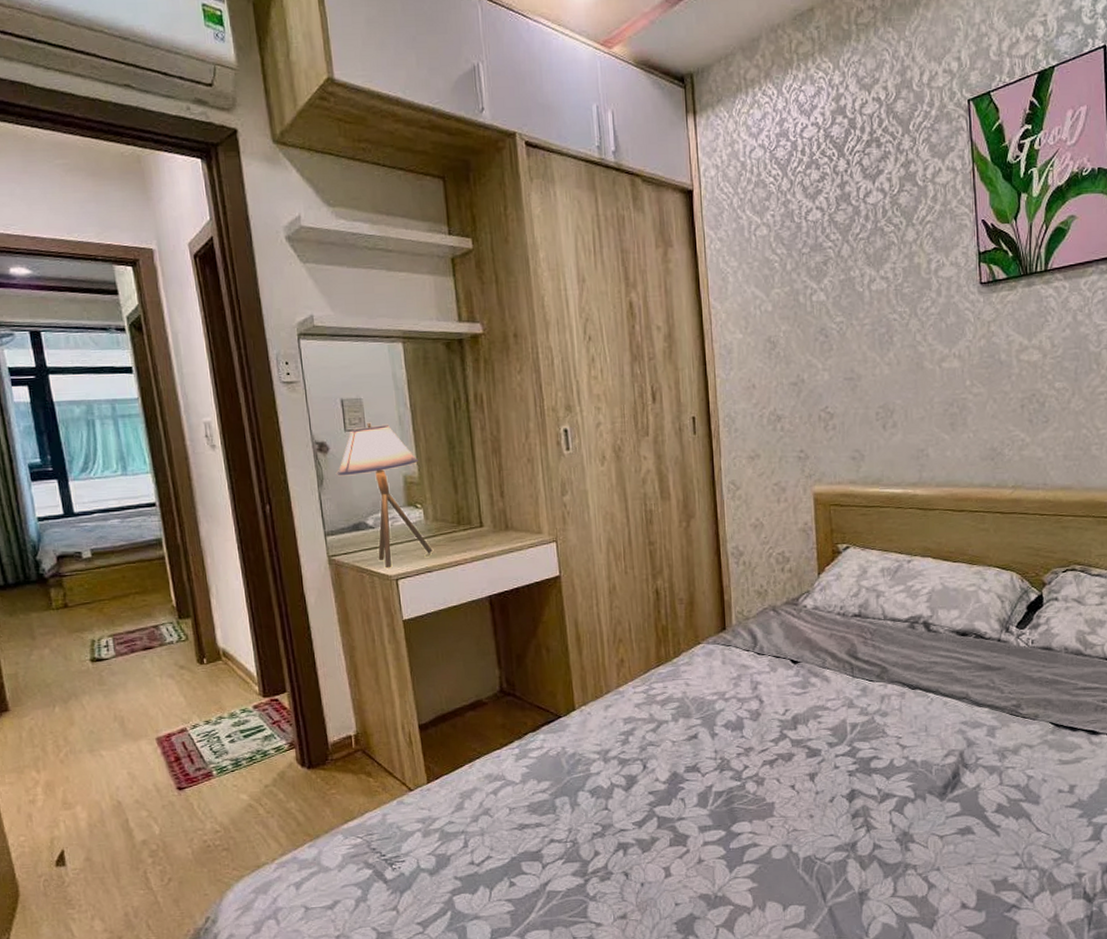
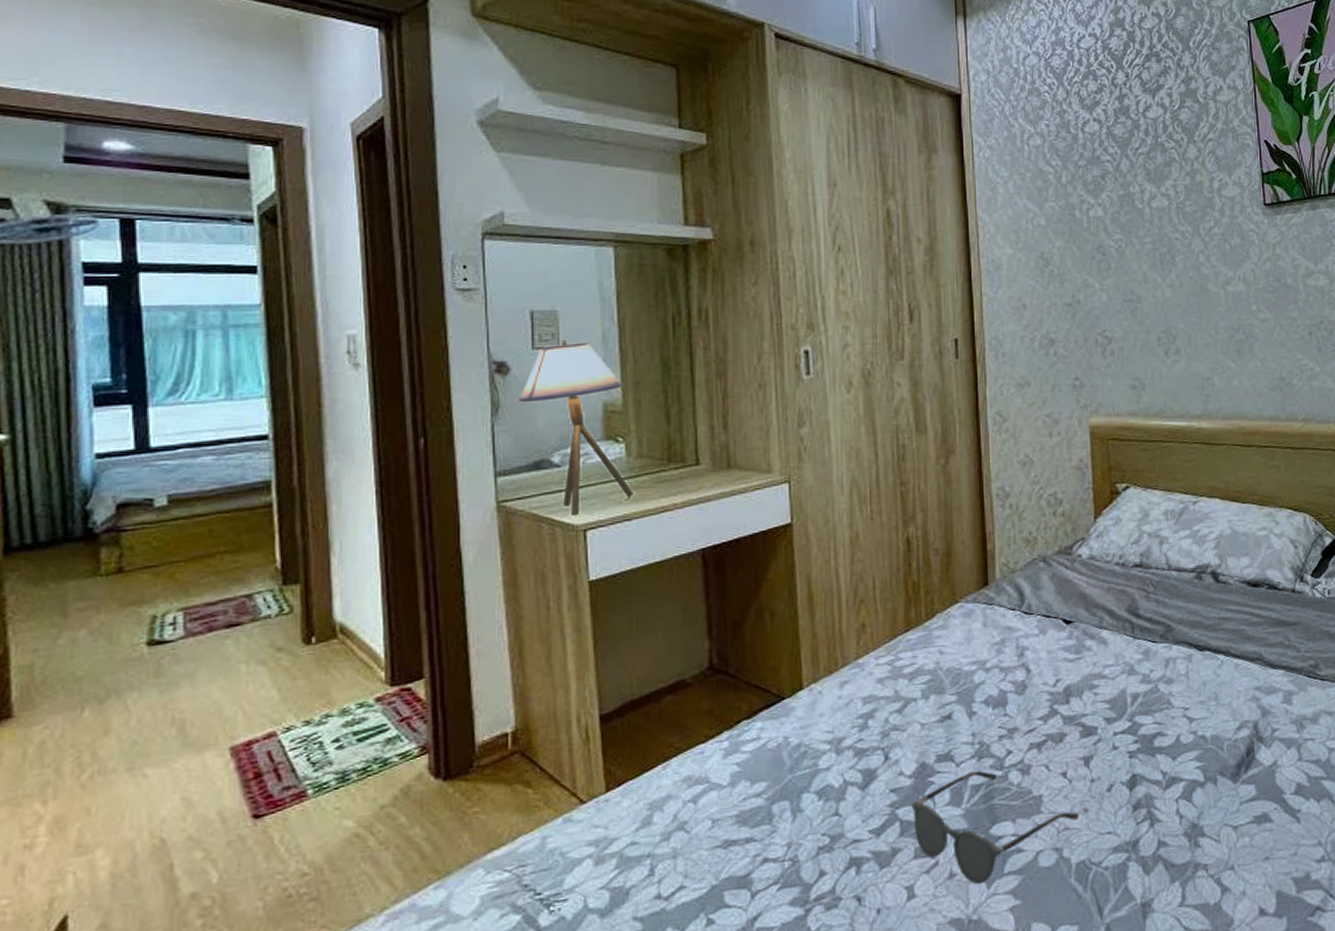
sunglasses: none [666,781,806,870] -> present [911,771,1079,885]

